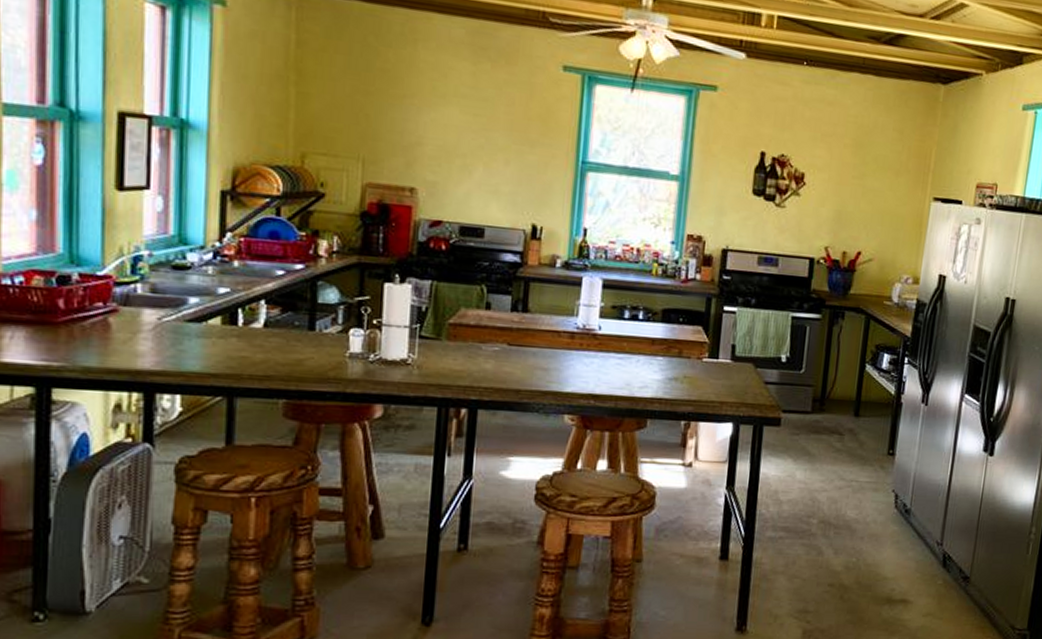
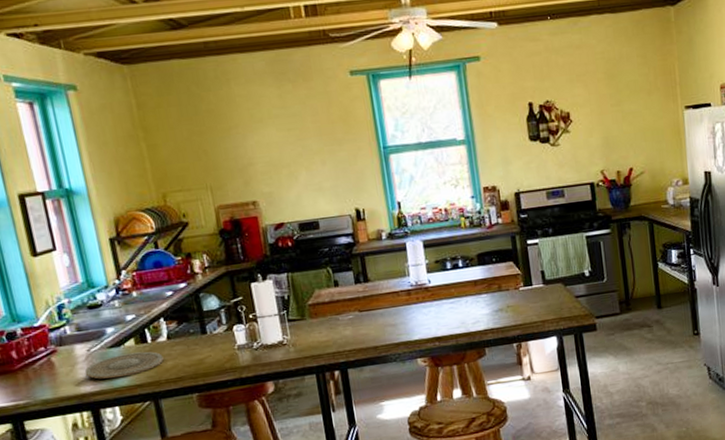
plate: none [147,332,253,361] -> present [84,351,164,379]

